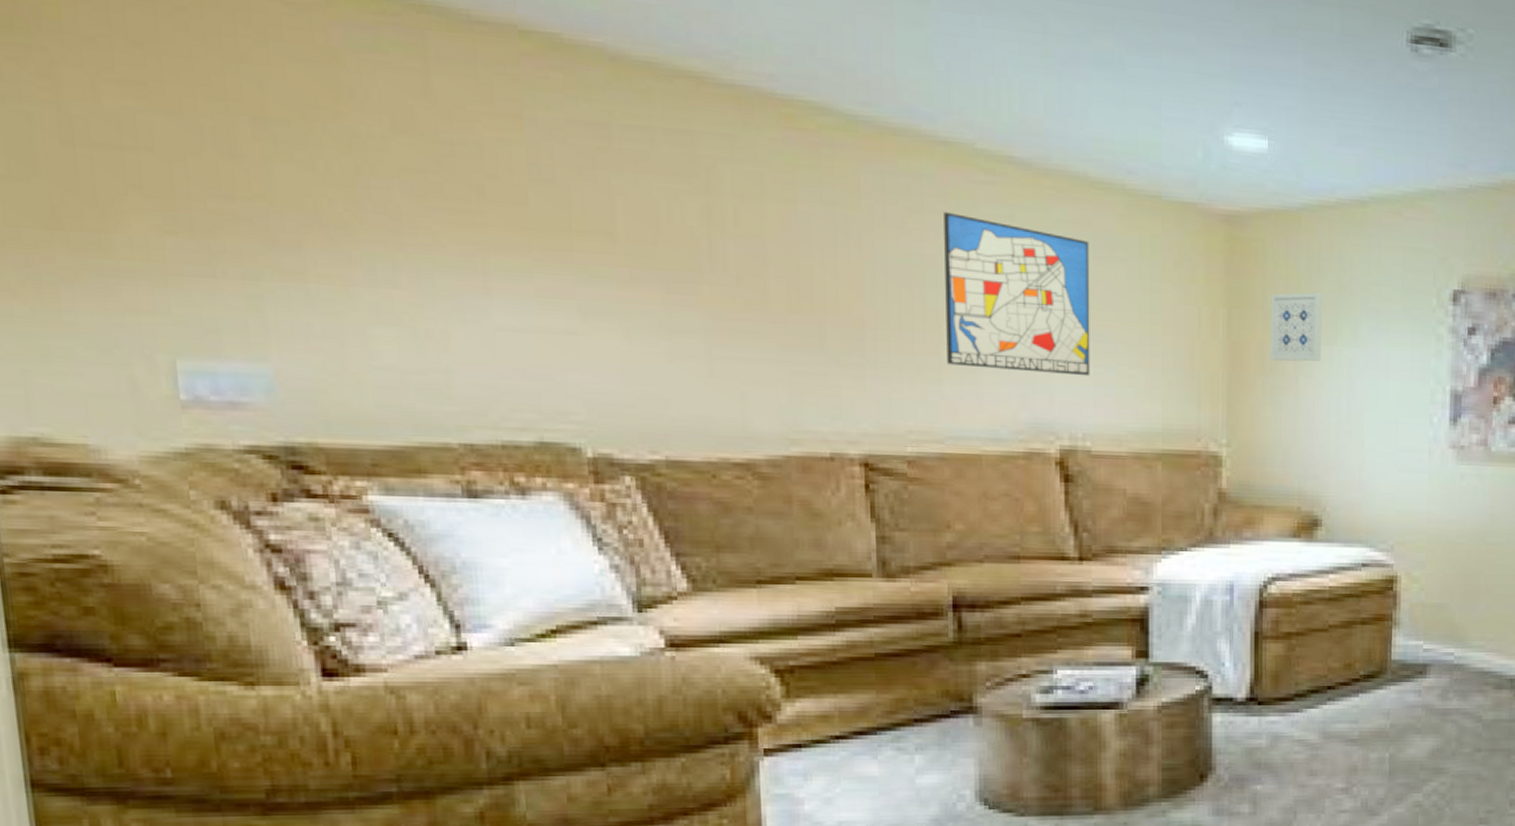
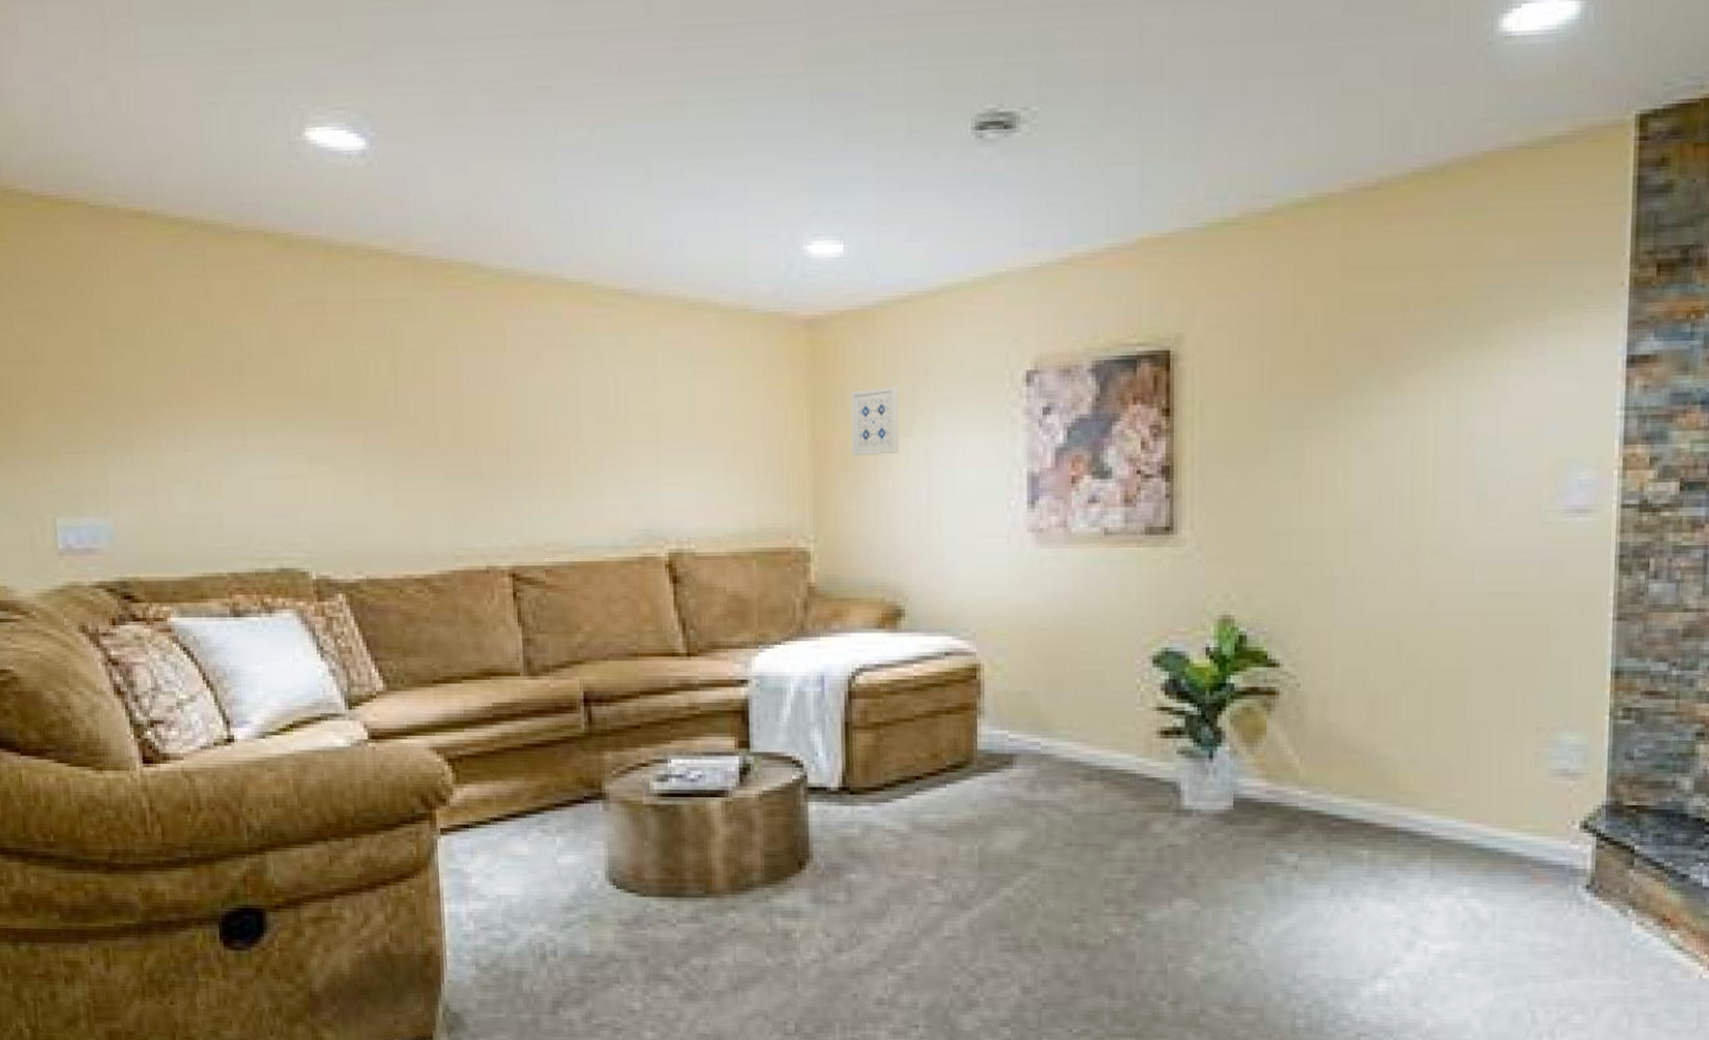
wall art: present [944,211,1090,376] -> none [570,345,693,484]

